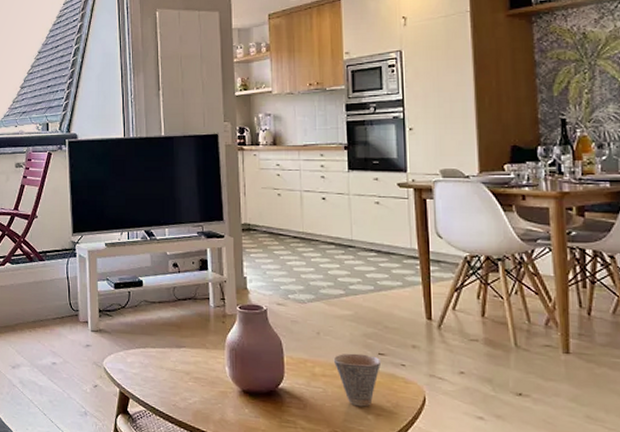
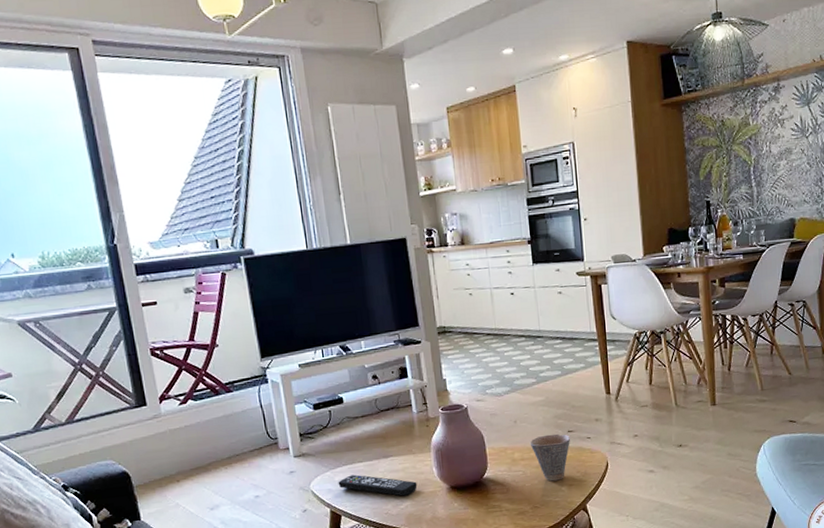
remote control: none [130,359,208,391] -> present [338,474,418,496]

